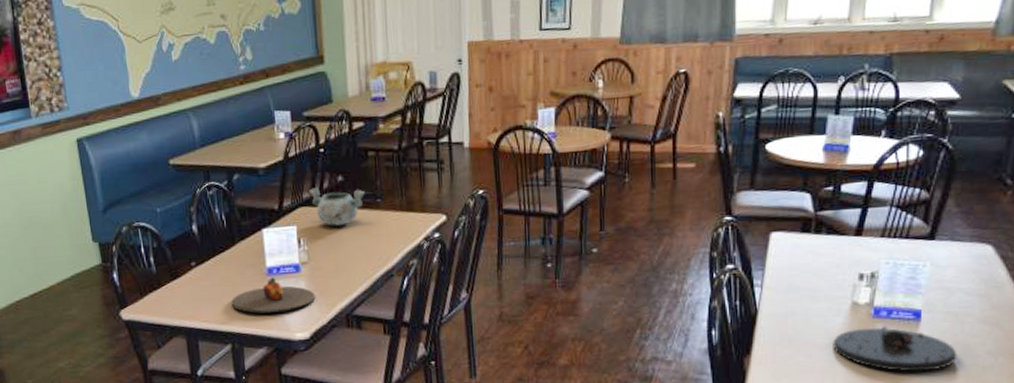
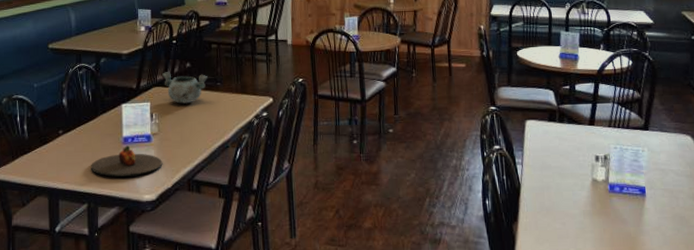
plate: present [833,326,956,372] -> none [581,199,676,239]

